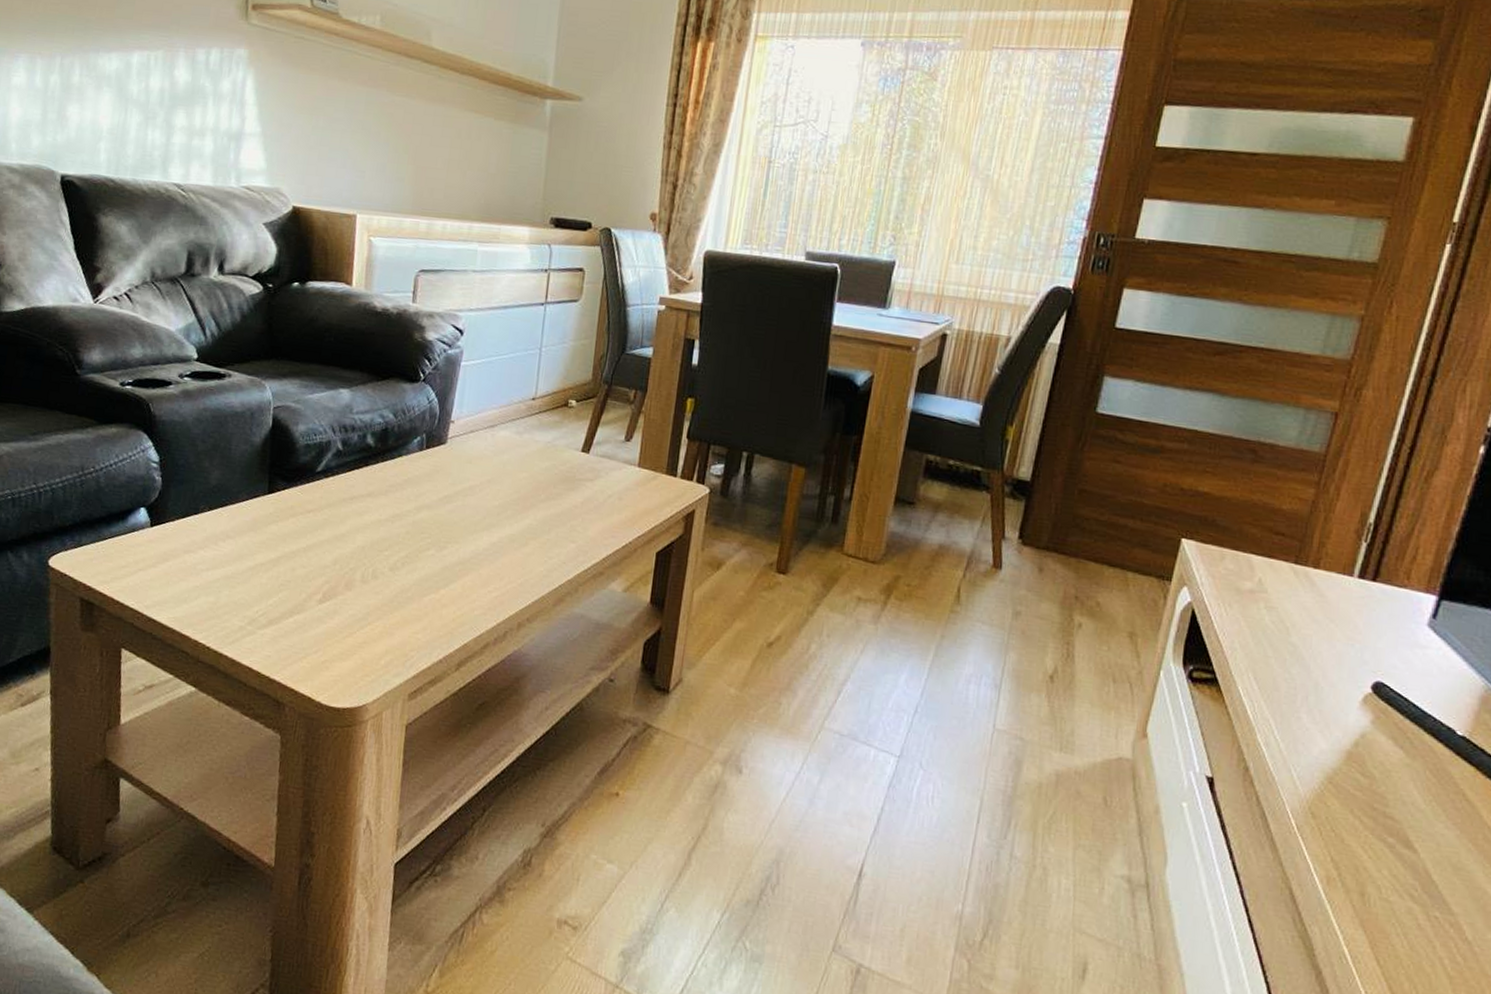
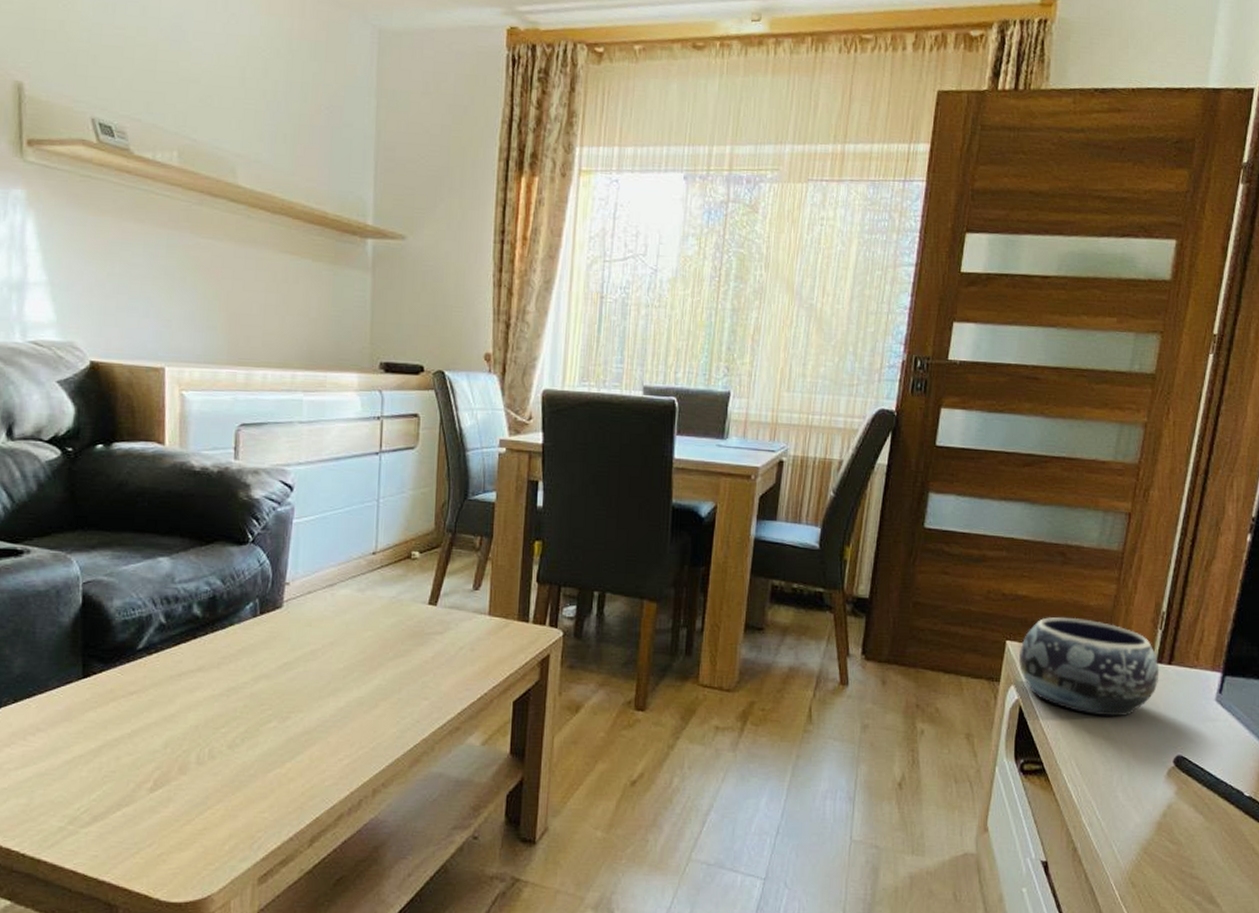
decorative bowl: none [1195,517,1361,632] -> present [1019,617,1159,717]

